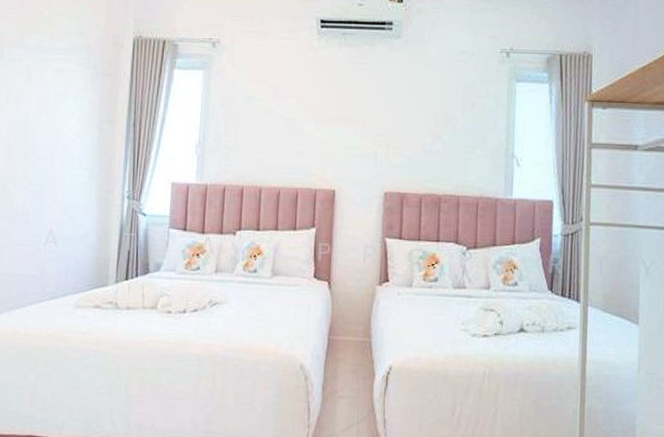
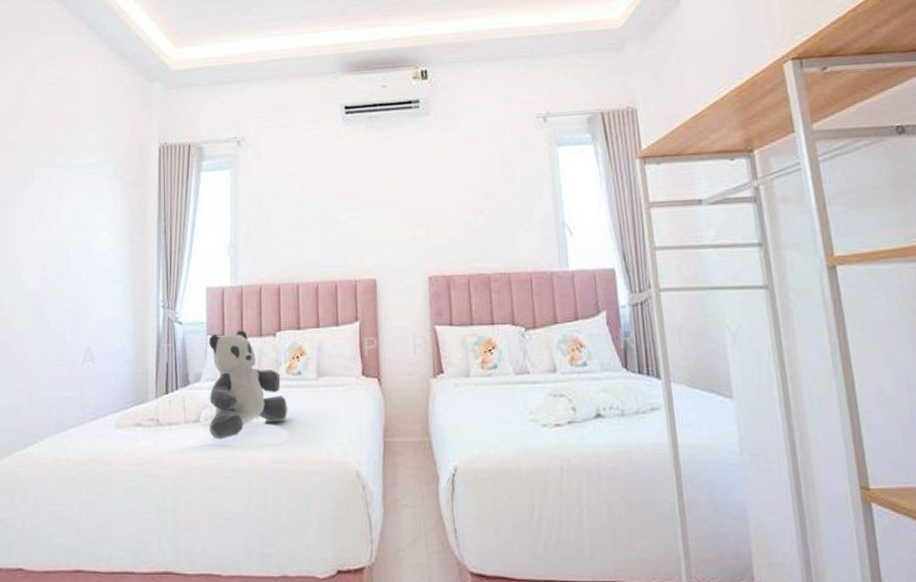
teddy bear: none [165,226,242,326] -> present [209,330,288,440]

